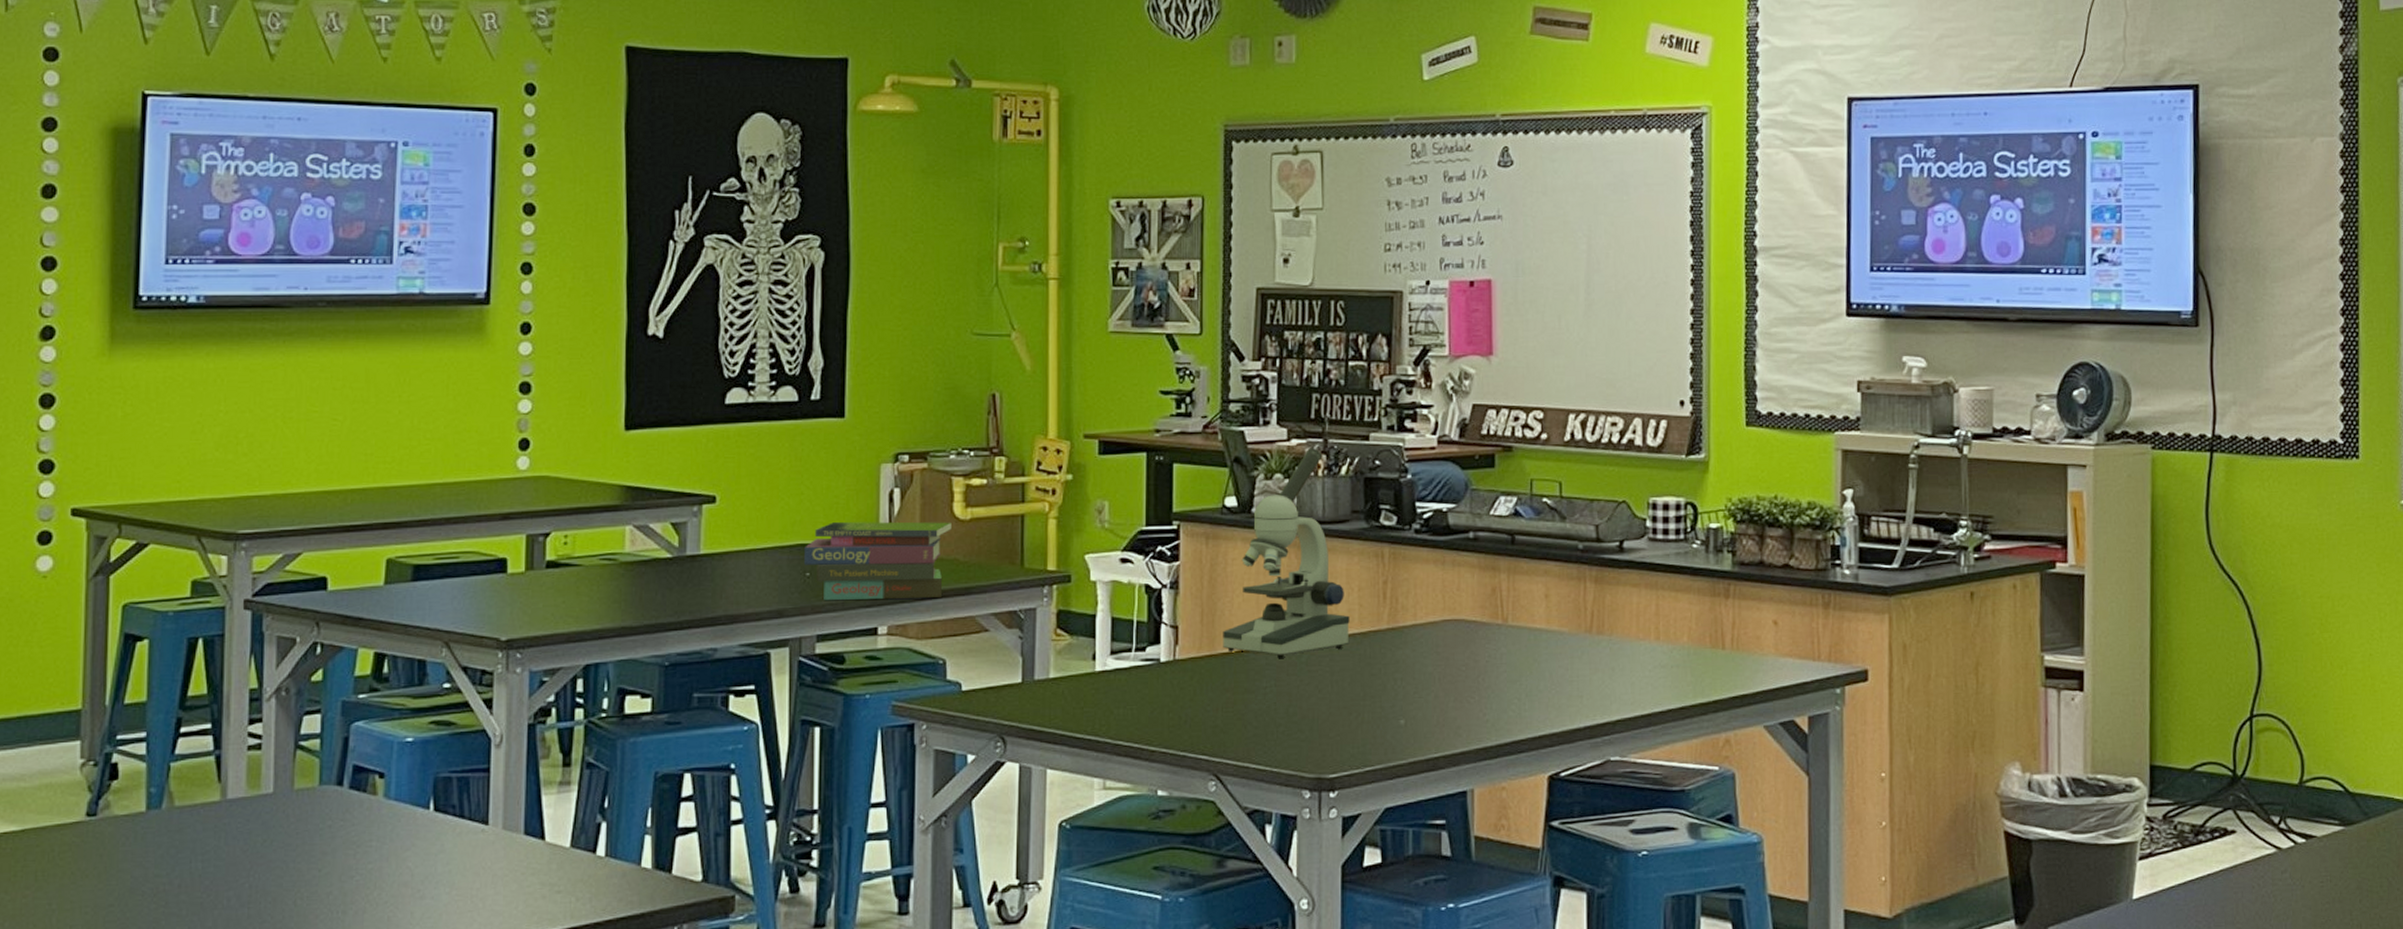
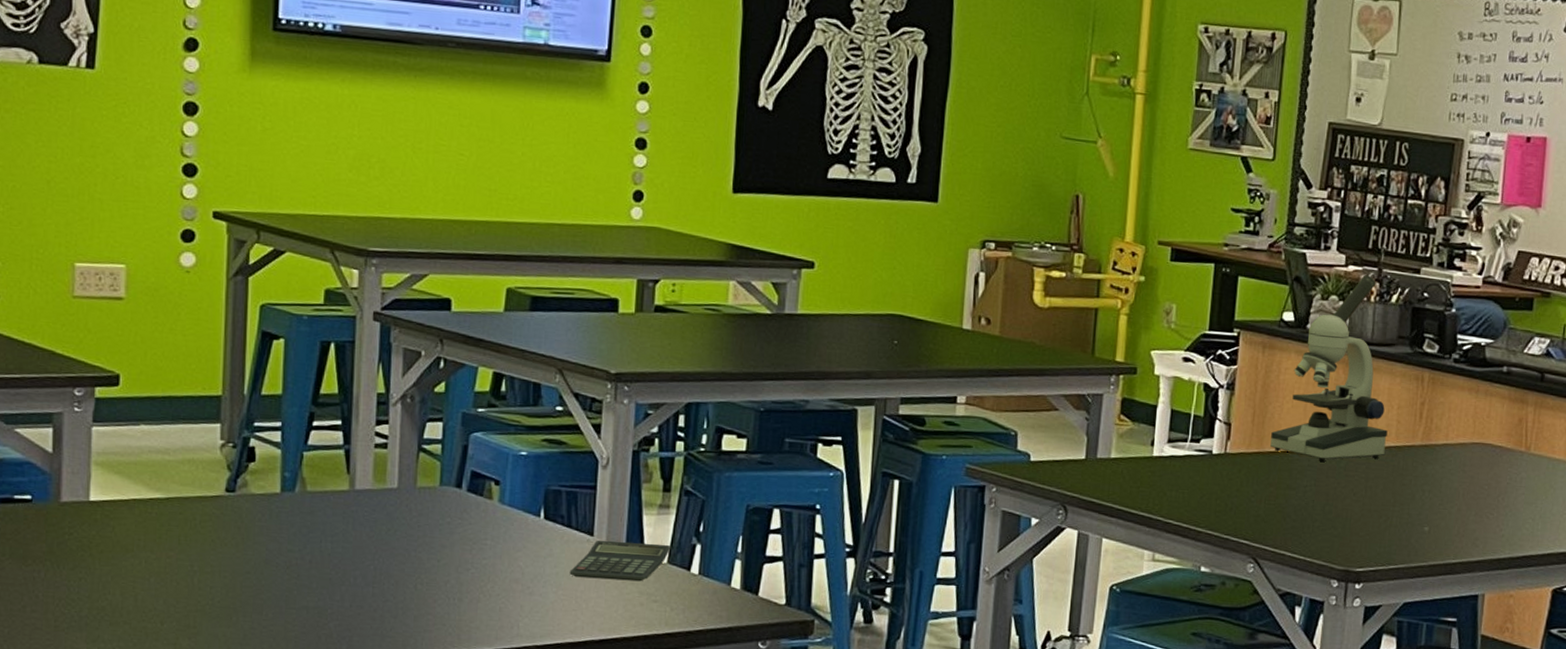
calculator: none [463,826,574,874] -> present [569,540,671,582]
books: present [805,521,952,600] -> none [893,297,1031,376]

